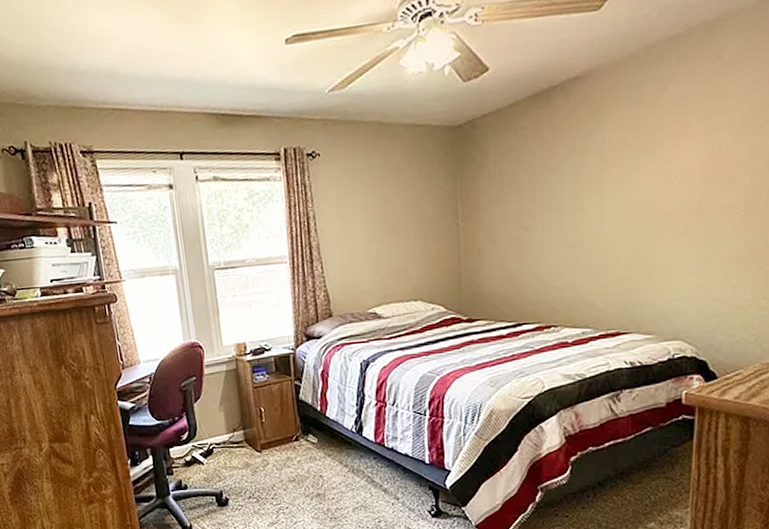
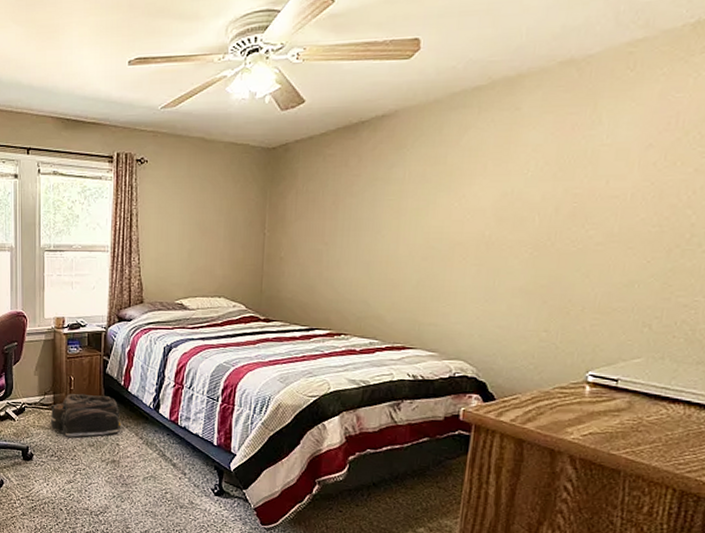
duffel bag: none [238,424,323,476] -> present [48,393,121,439]

